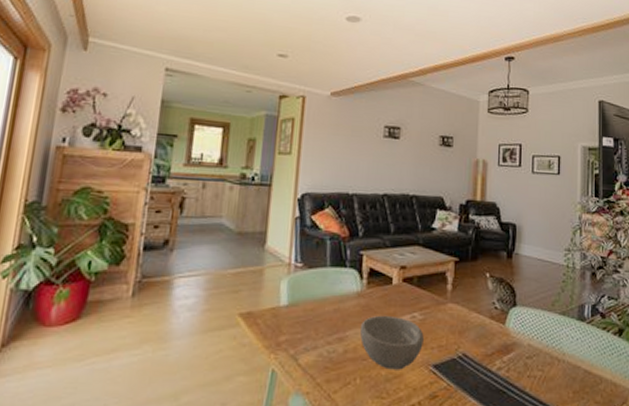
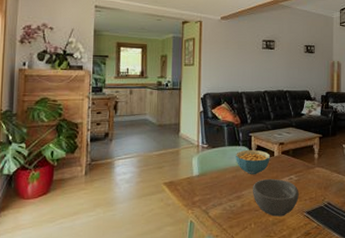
cereal bowl: none [339,273,387,308] -> present [236,149,270,174]

